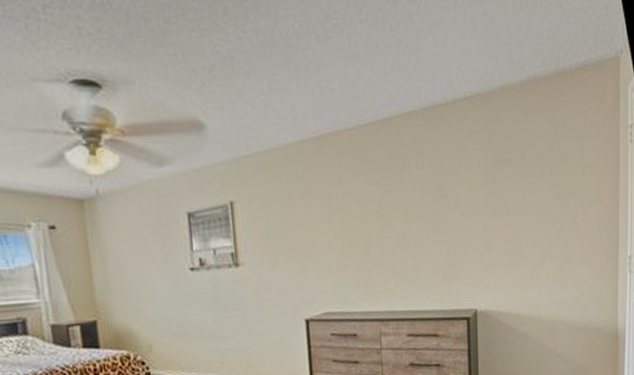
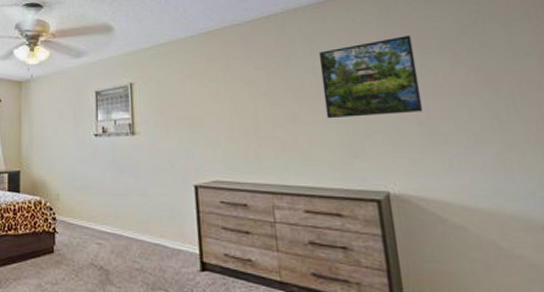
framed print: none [429,149,511,240] -> present [318,35,424,119]

